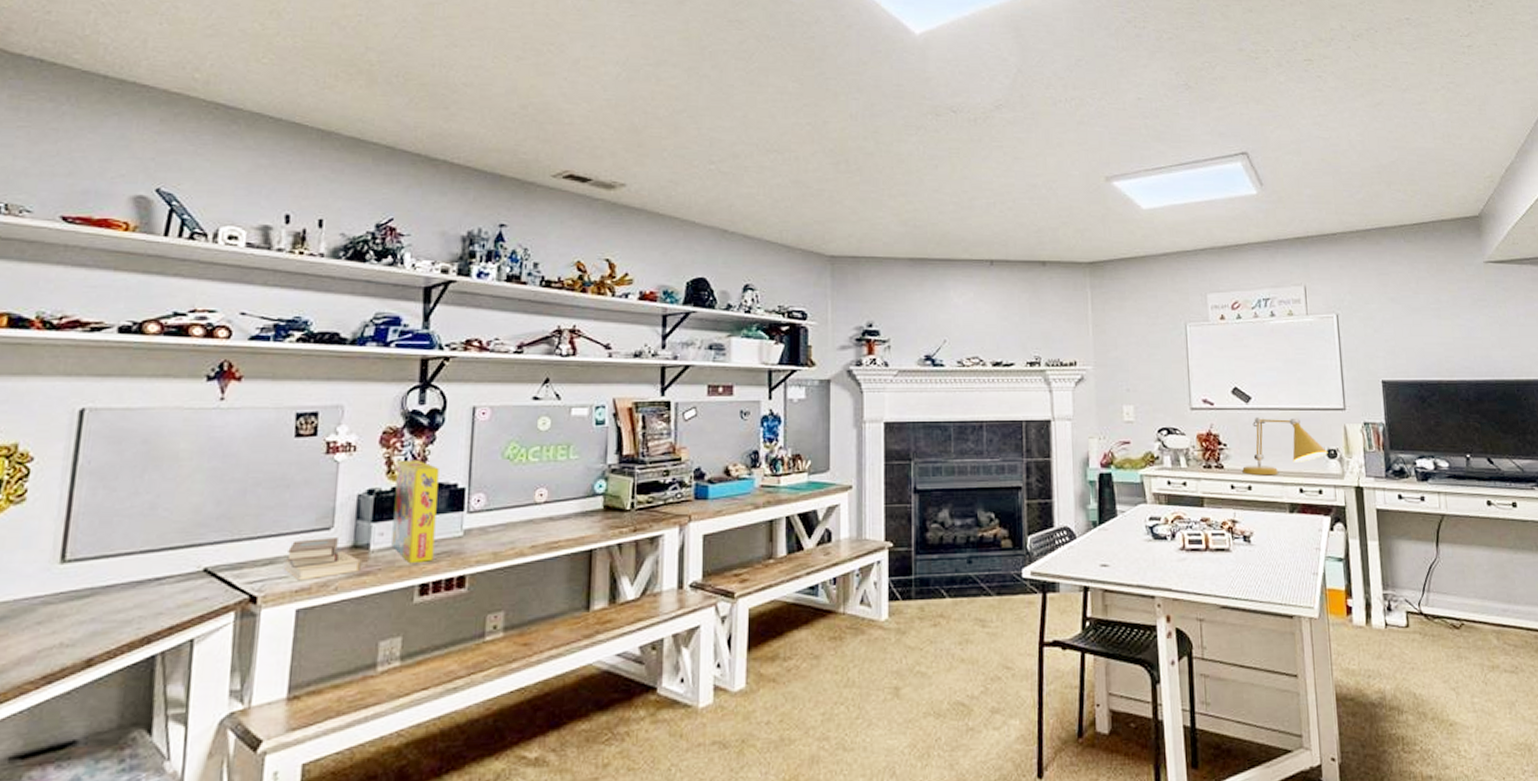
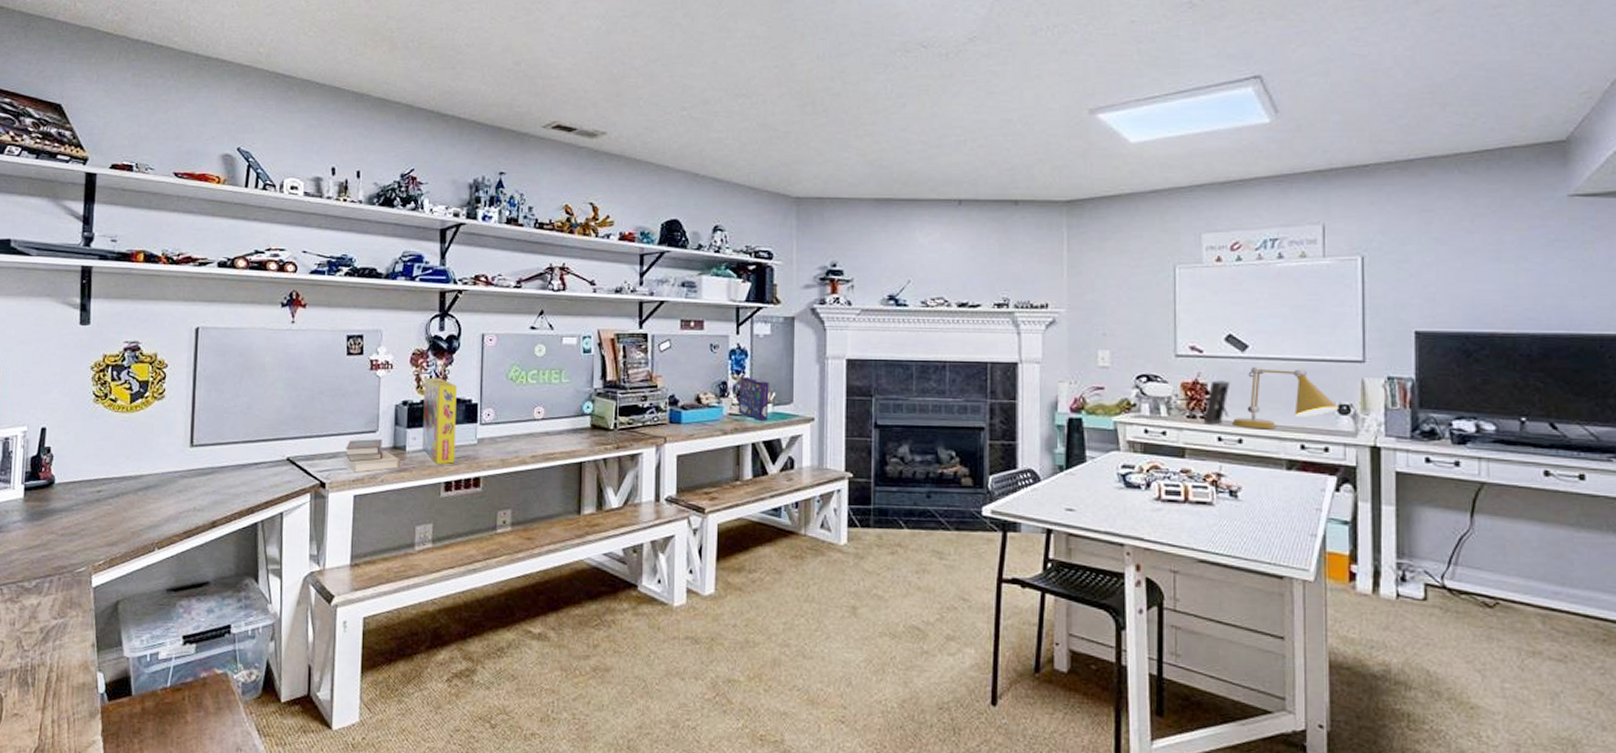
toy box: none [771,444,804,492] -> present [738,376,769,421]
picture frame: none [1217,431,1239,474] -> present [1203,380,1231,425]

